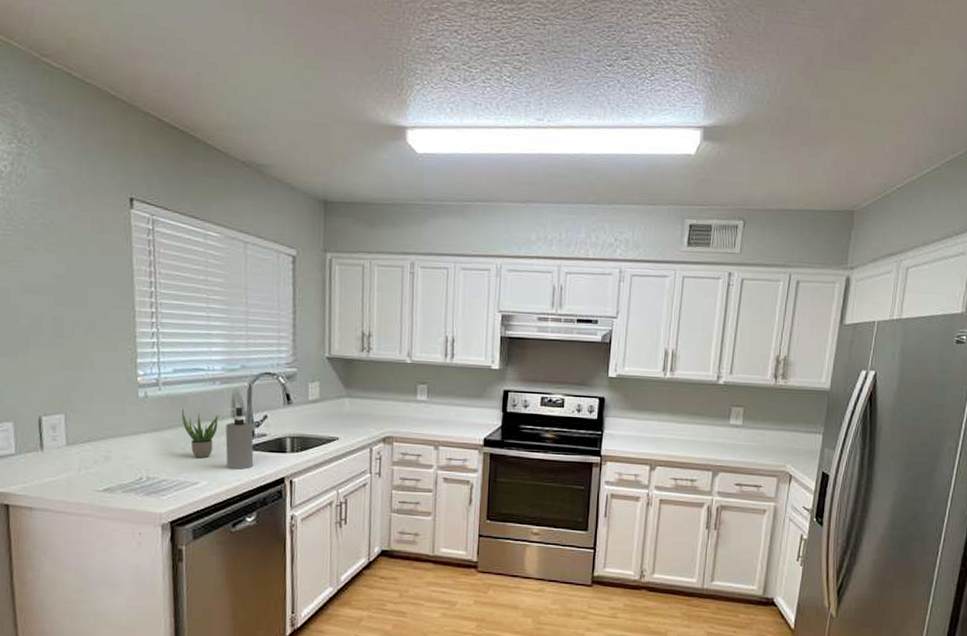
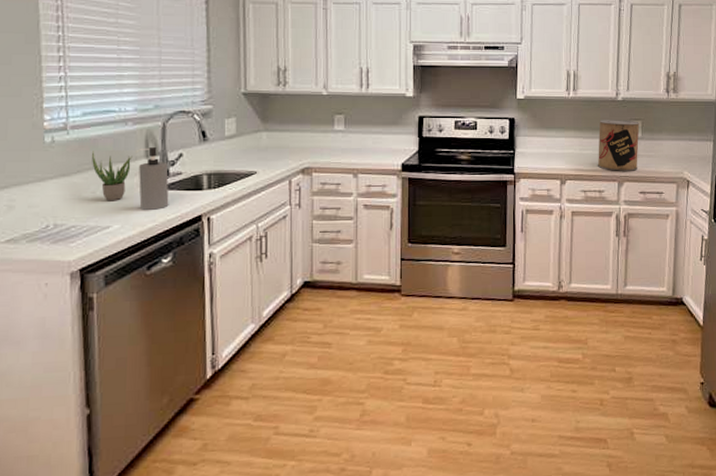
tin can: none [691,404,741,461] -> present [597,120,640,171]

